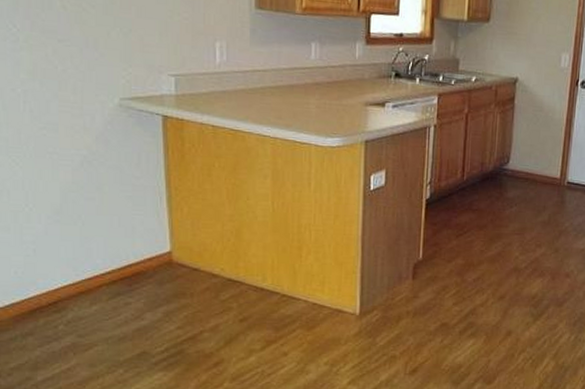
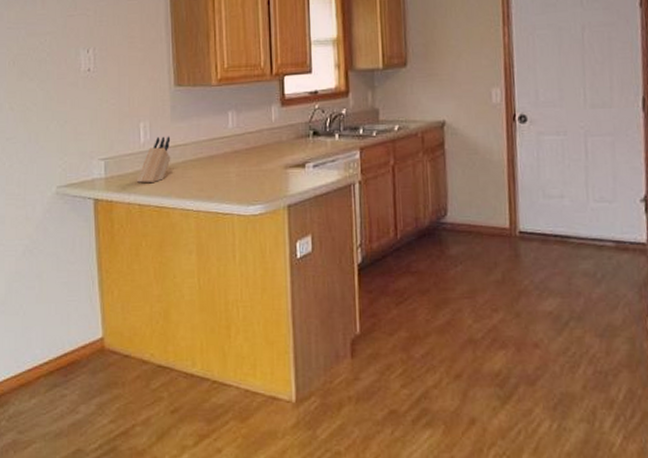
knife block: none [210,59,249,106] -> present [136,136,171,184]

